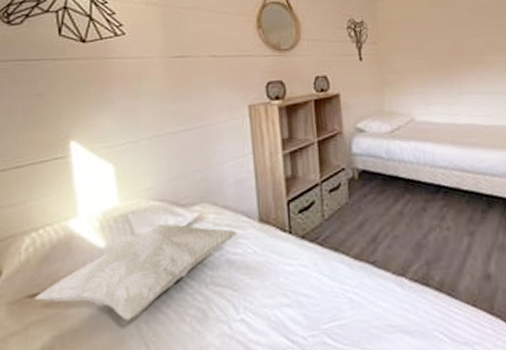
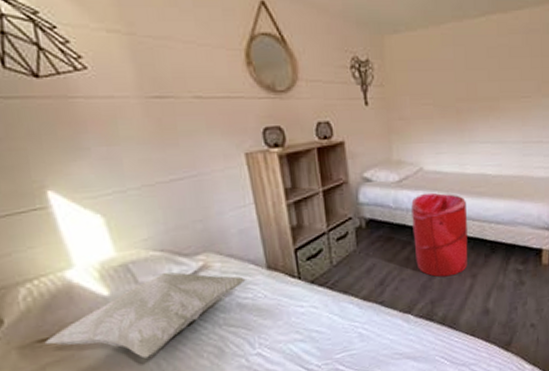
laundry hamper: none [403,143,464,235] -> present [411,192,468,278]

